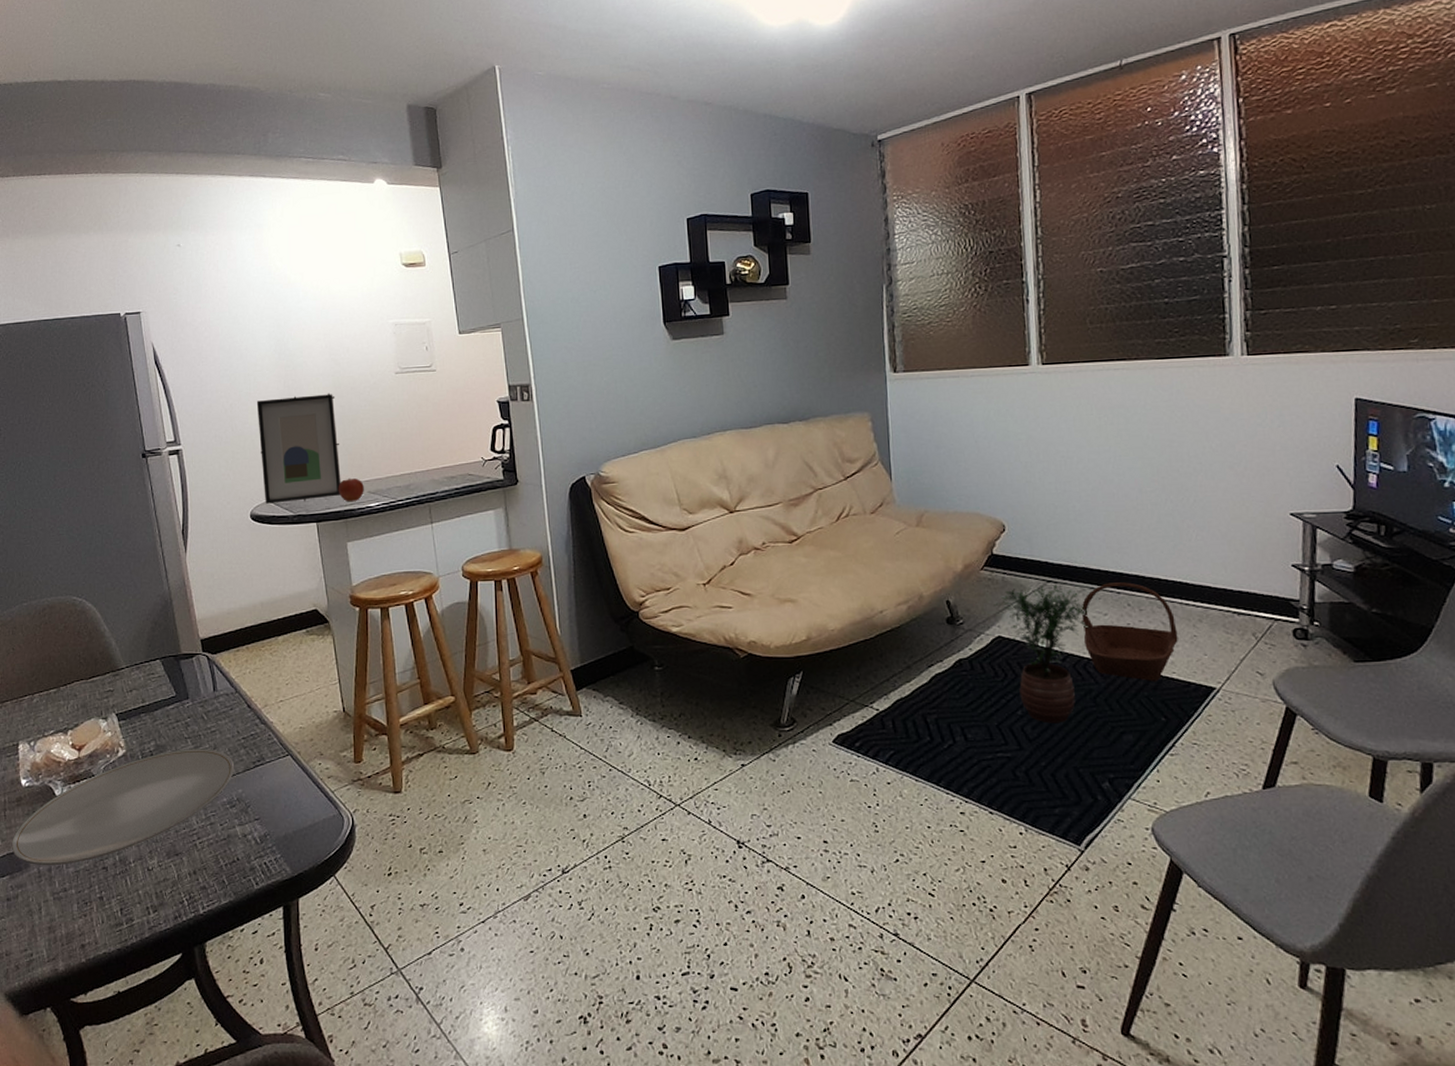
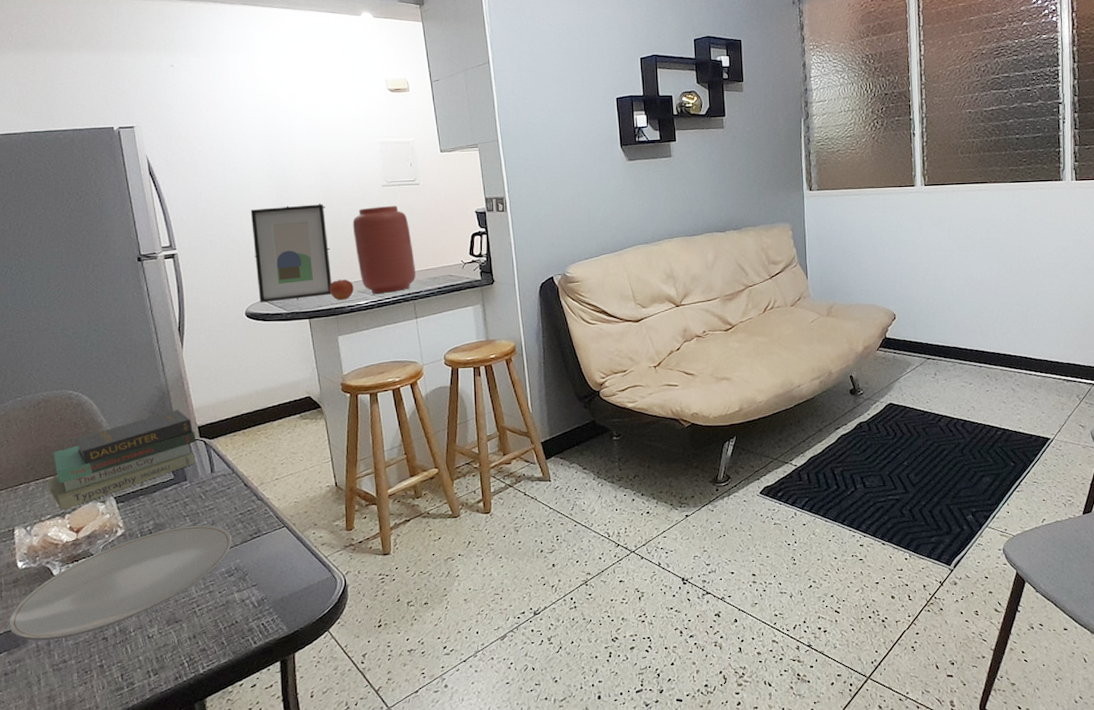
books: none [50,621,199,726] -> present [46,410,197,511]
vase: none [363,395,431,495] -> present [352,206,416,294]
potted plant: present [993,584,1090,724] -> none [886,361,959,471]
basket: present [1081,582,1178,682] -> none [953,358,1024,436]

